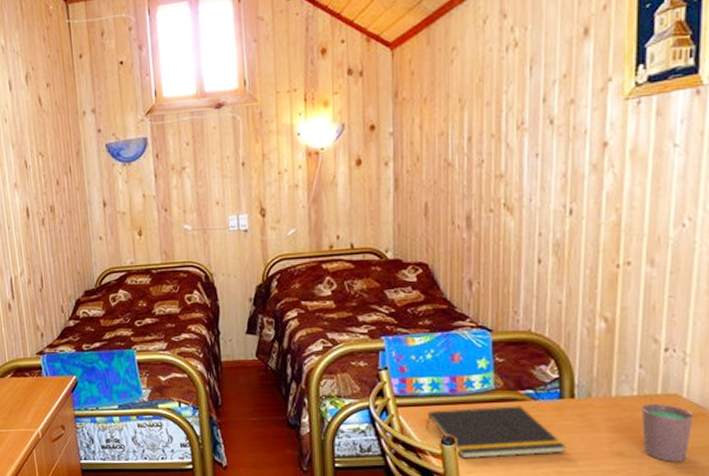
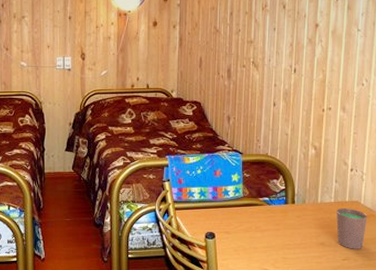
notepad: present [425,406,567,459] -> none [195,209,289,249]

